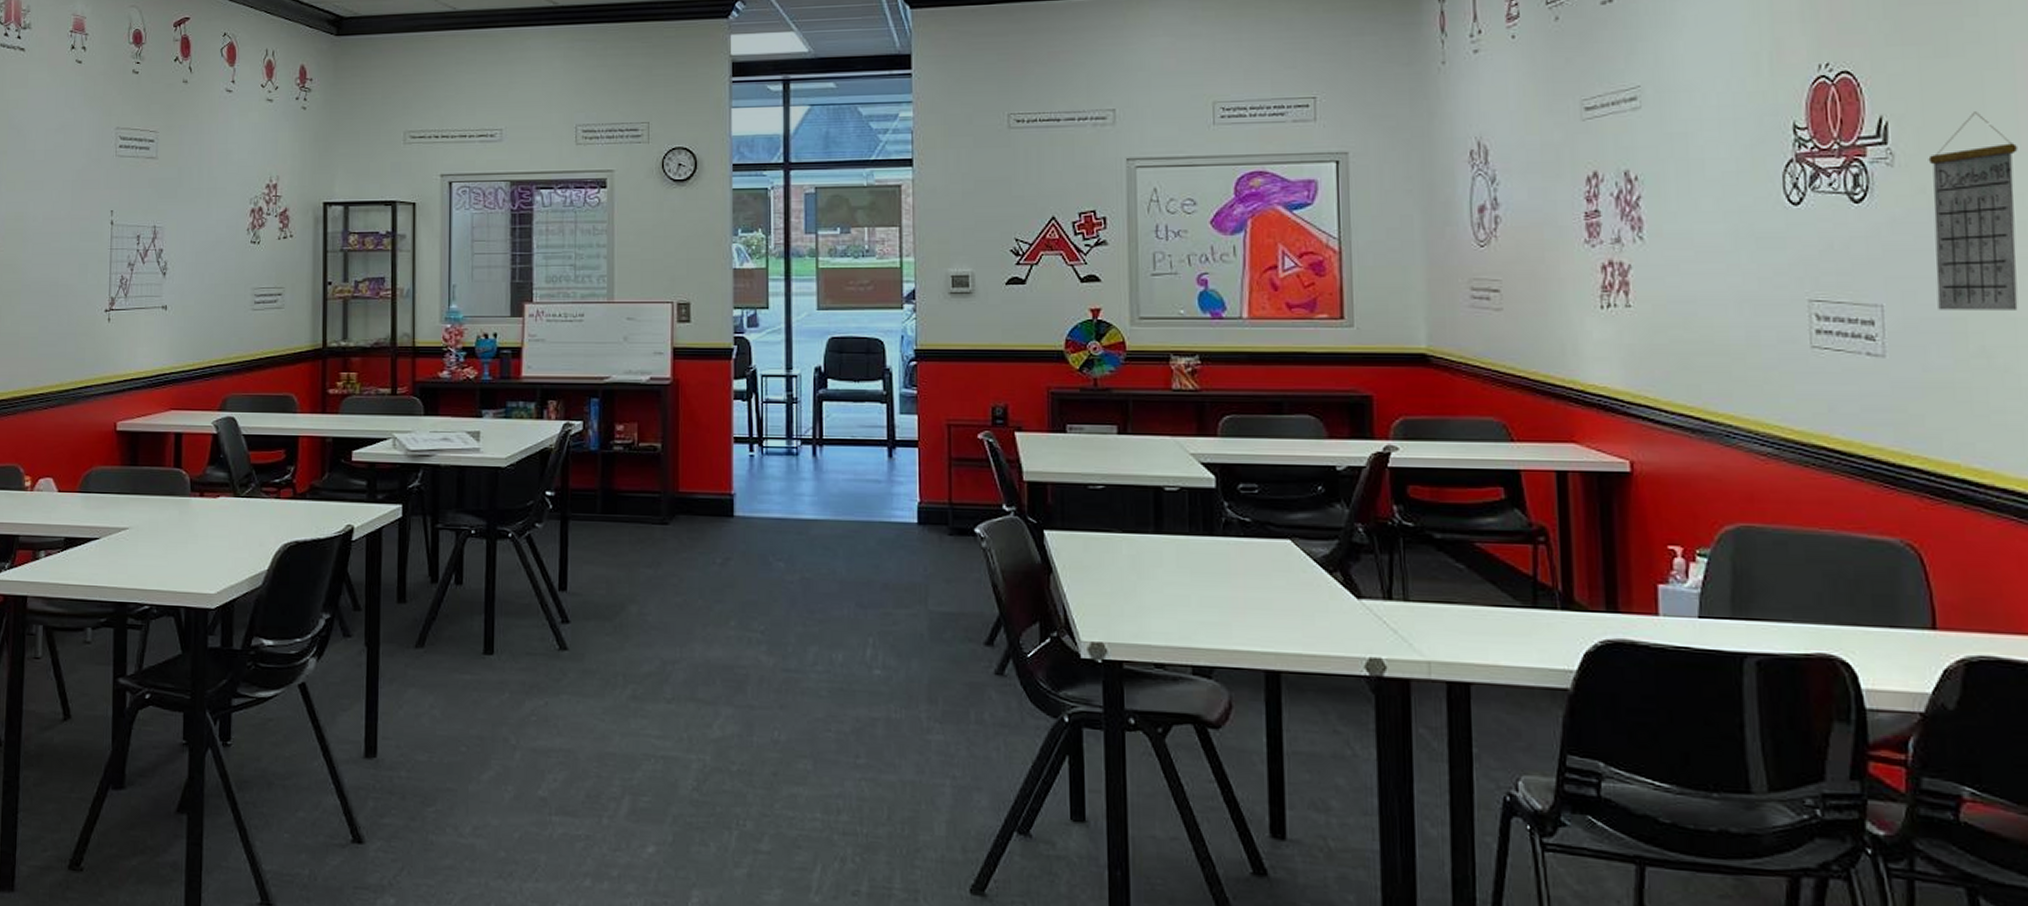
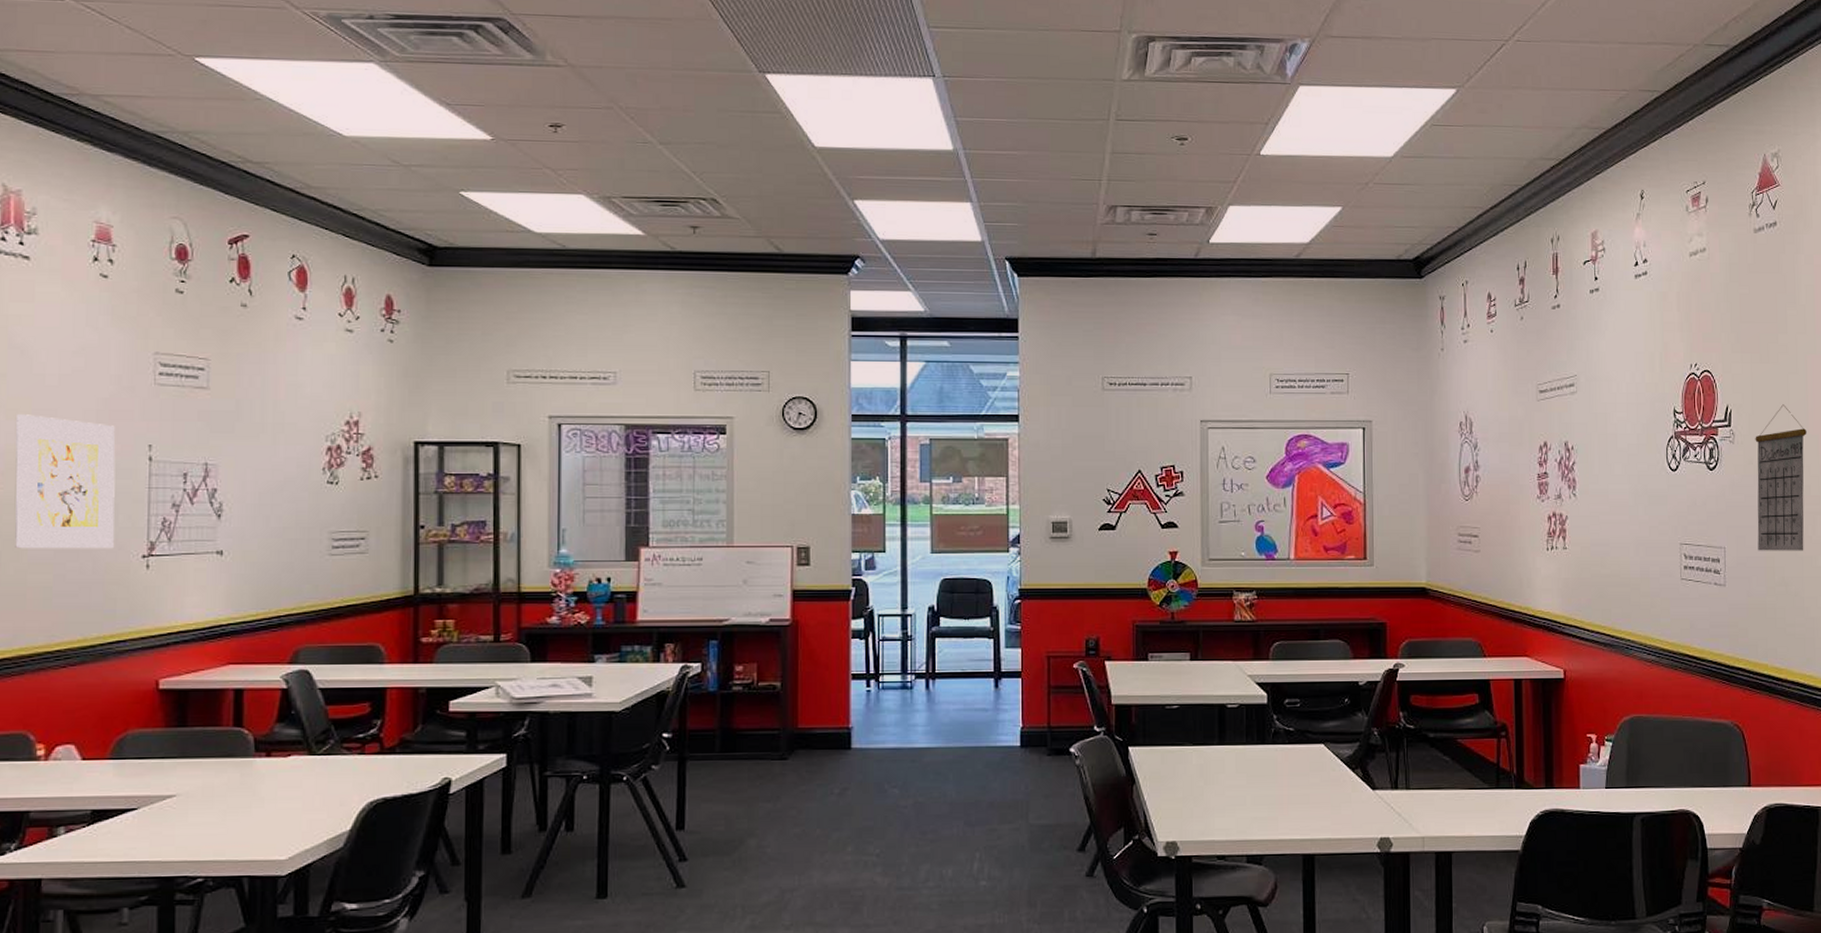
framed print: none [11,186,86,304] -> present [15,414,116,549]

